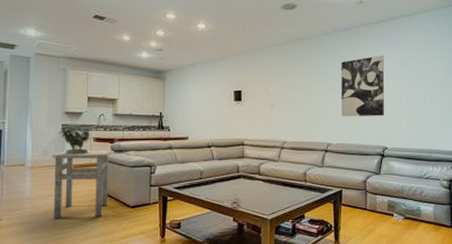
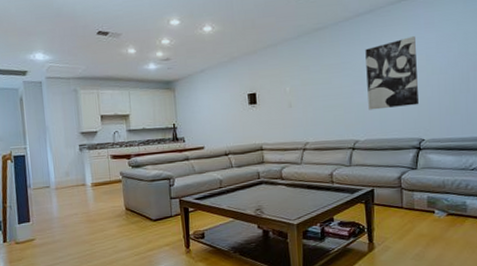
side table: present [52,149,113,219] -> none [73,166,131,236]
potted plant: present [59,123,90,154] -> none [77,142,109,174]

